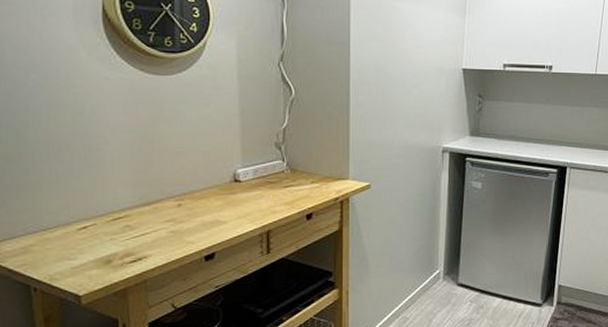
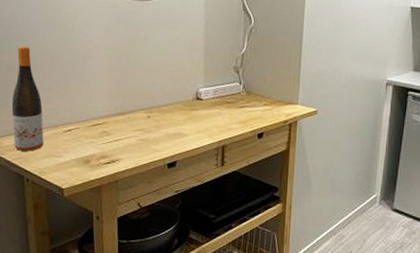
wine bottle: none [11,133,54,256] -> present [11,46,44,151]

